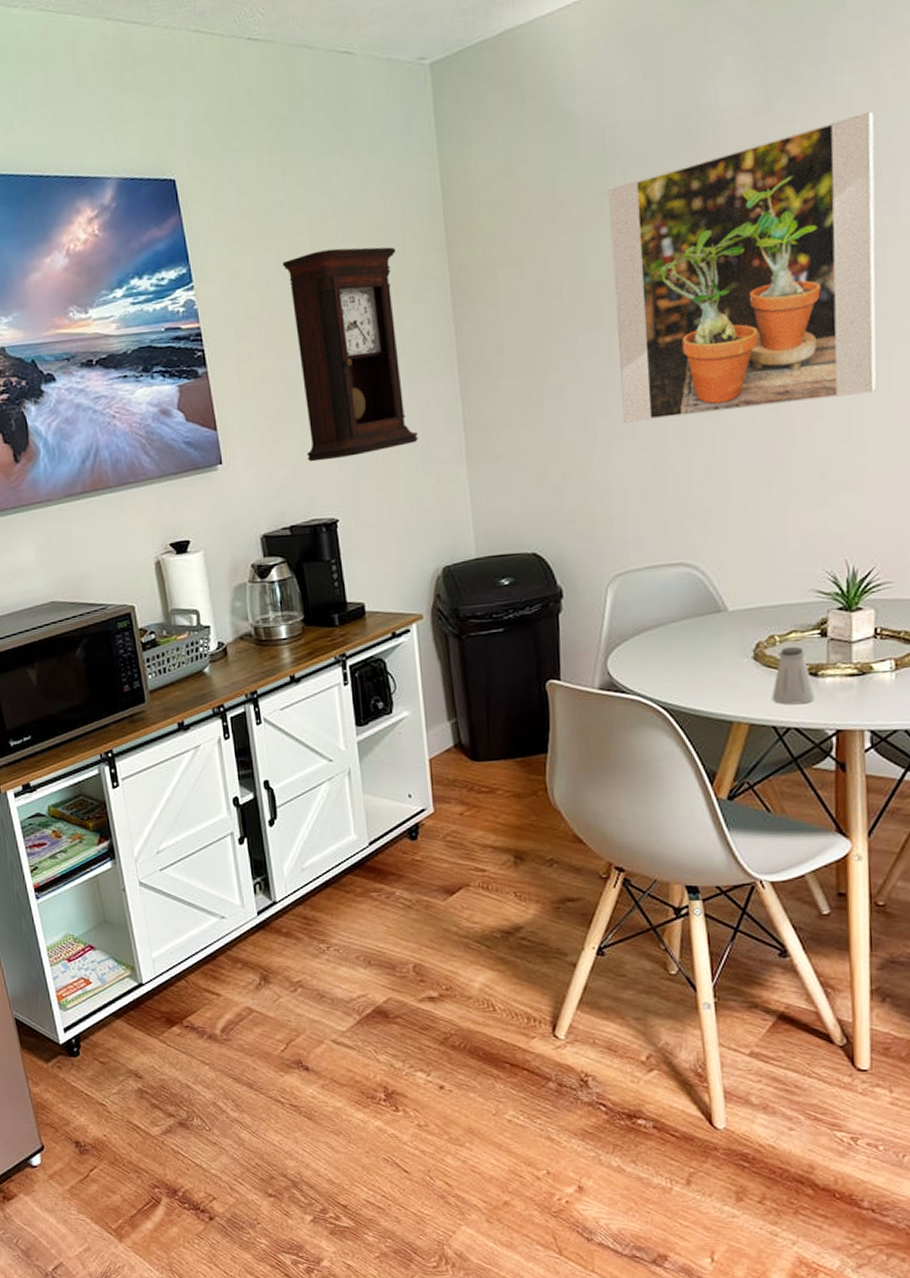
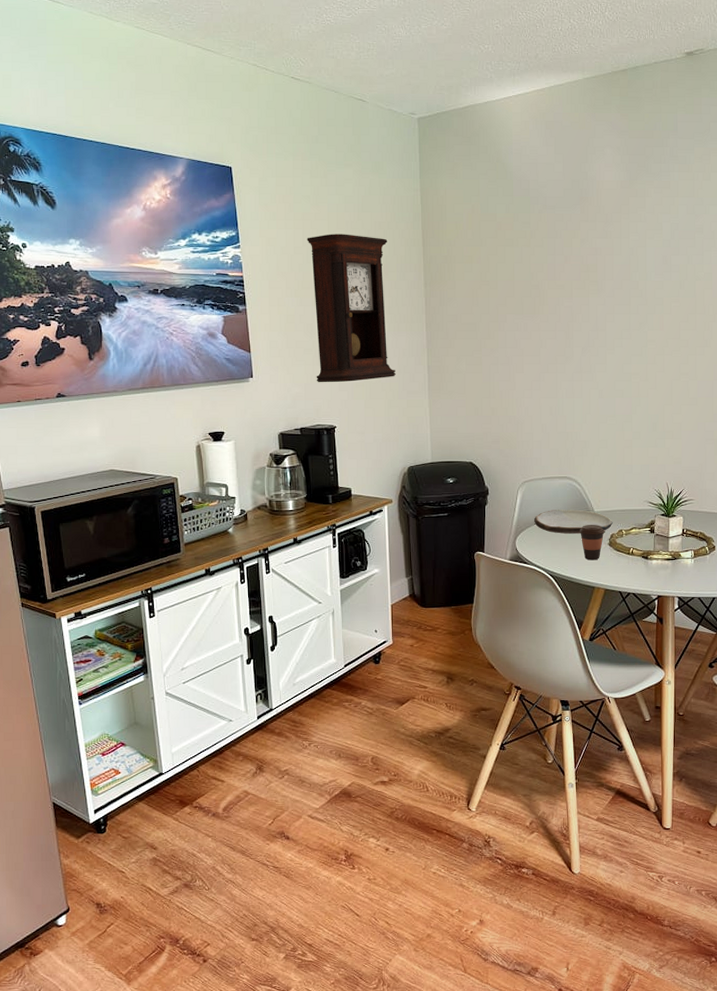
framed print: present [609,111,877,423] -> none [530,197,692,379]
plate: none [634,610,760,647] -> present [534,509,614,534]
coffee cup: none [705,630,746,683] -> present [579,525,605,560]
saltshaker: present [772,646,816,705] -> none [620,538,646,577]

